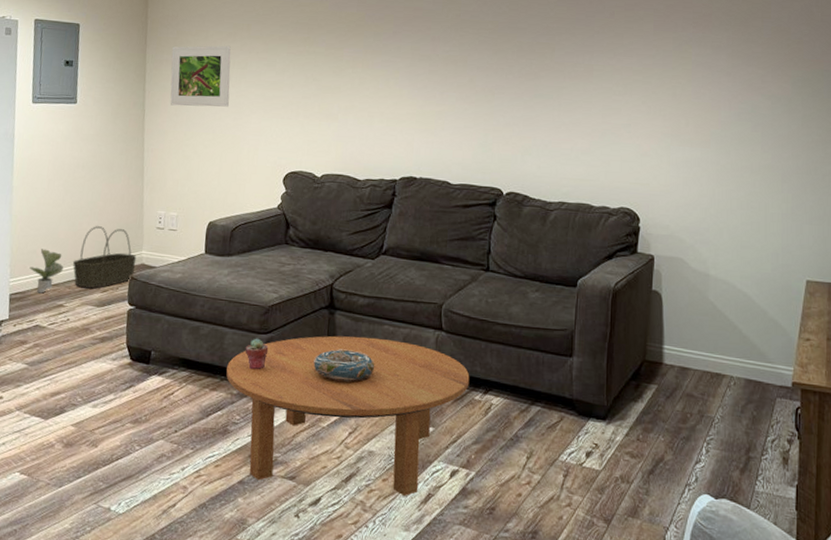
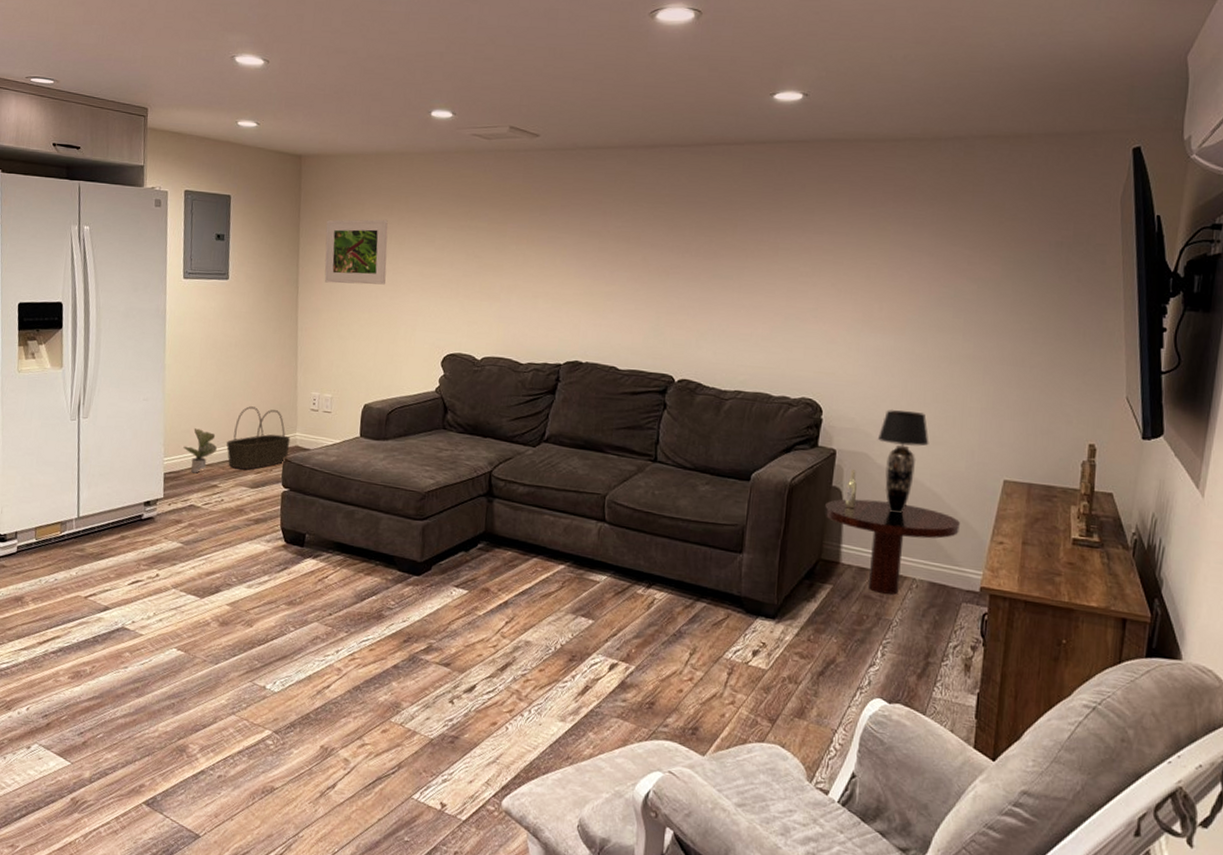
coffee table: present [226,335,470,497] -> none [381,524,633,688]
potted succulent: present [245,338,269,370] -> none [400,524,425,556]
decorative bowl: present [313,349,375,382] -> none [470,537,534,571]
coffee table: none [645,274,770,392] -> present [823,470,960,595]
table lamp: none [692,217,738,315] -> present [878,410,929,514]

